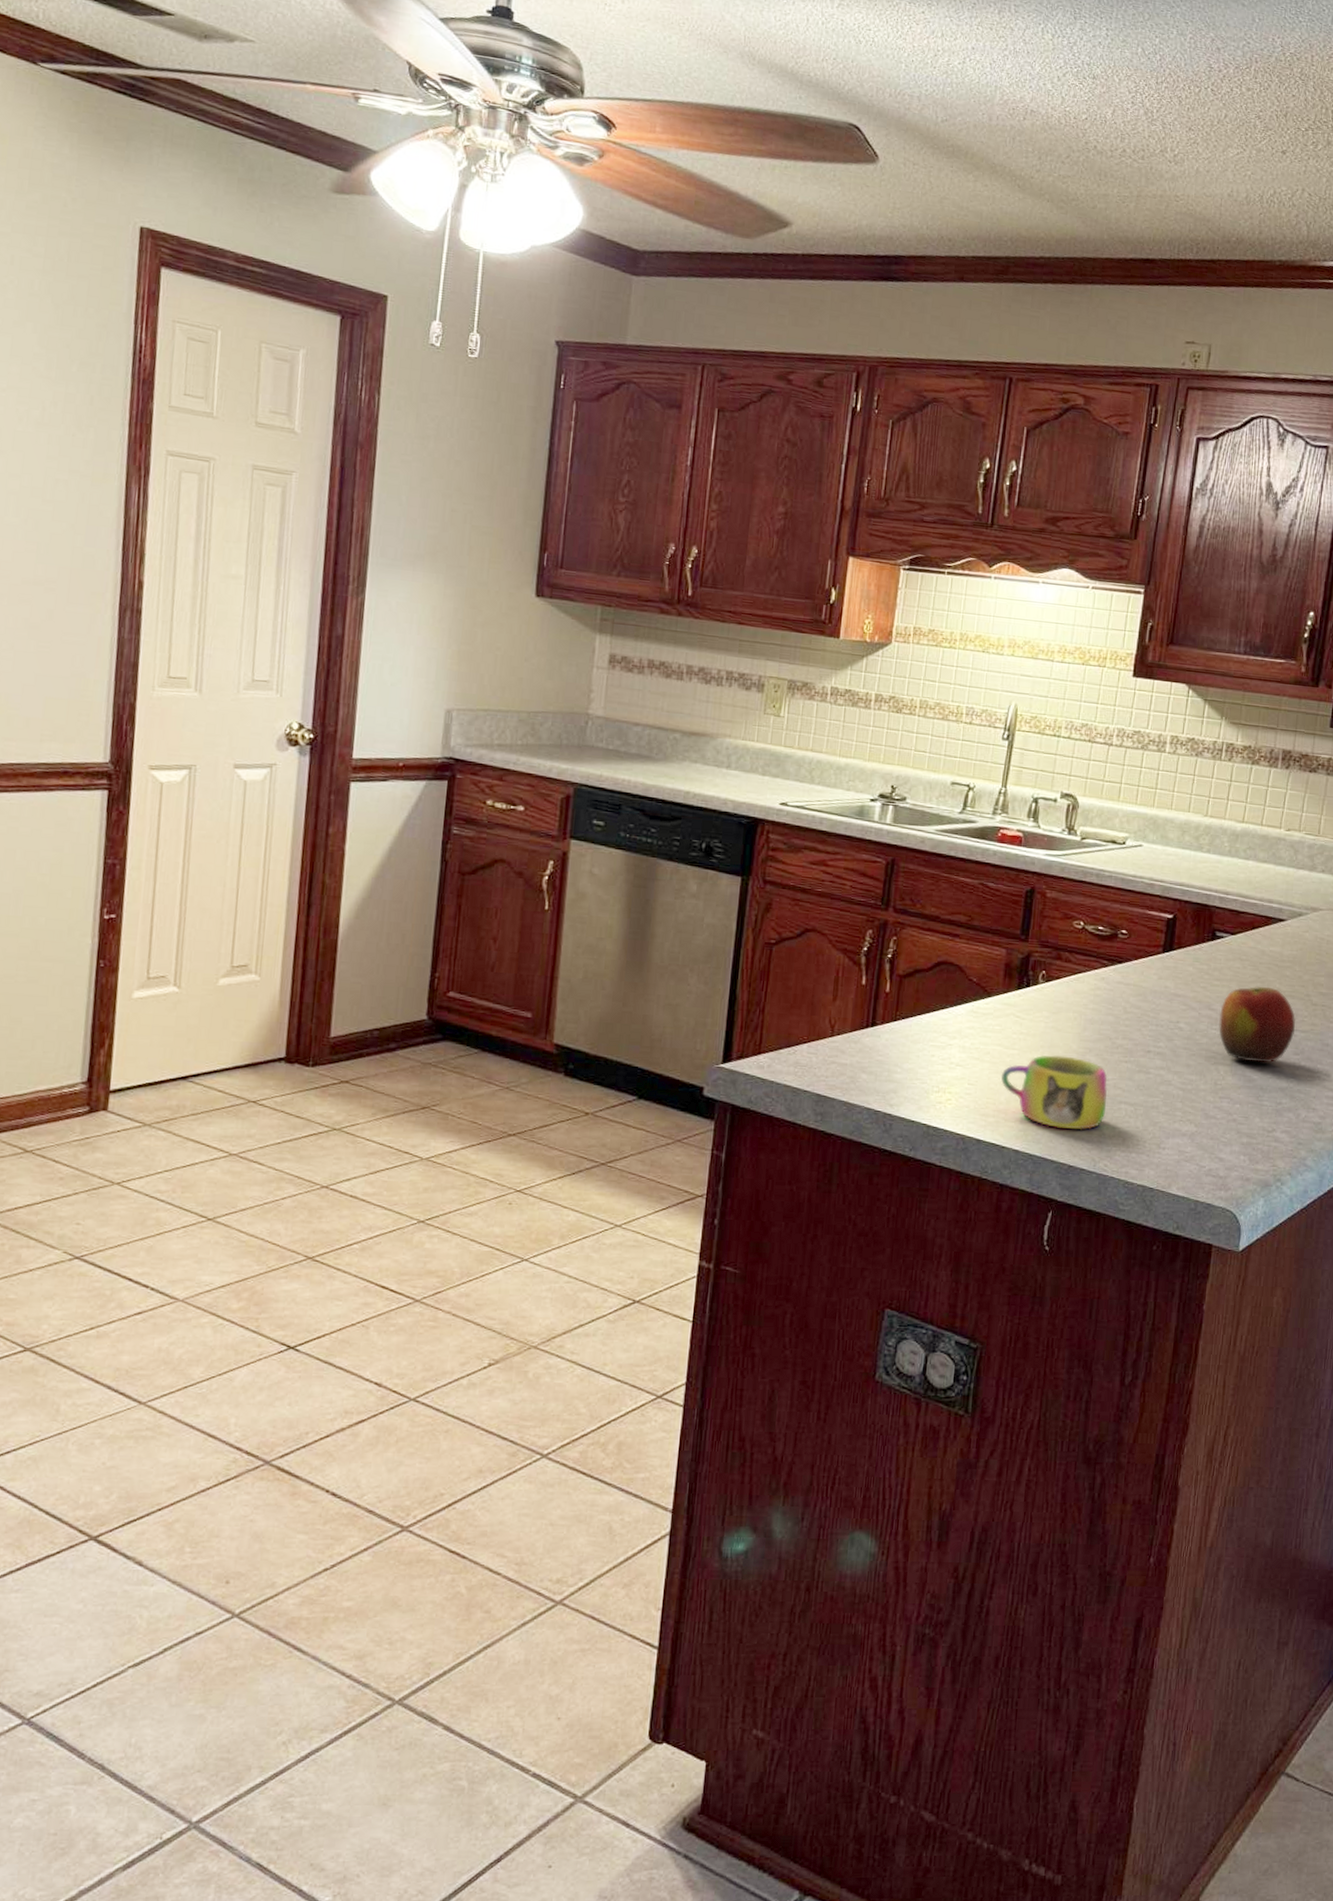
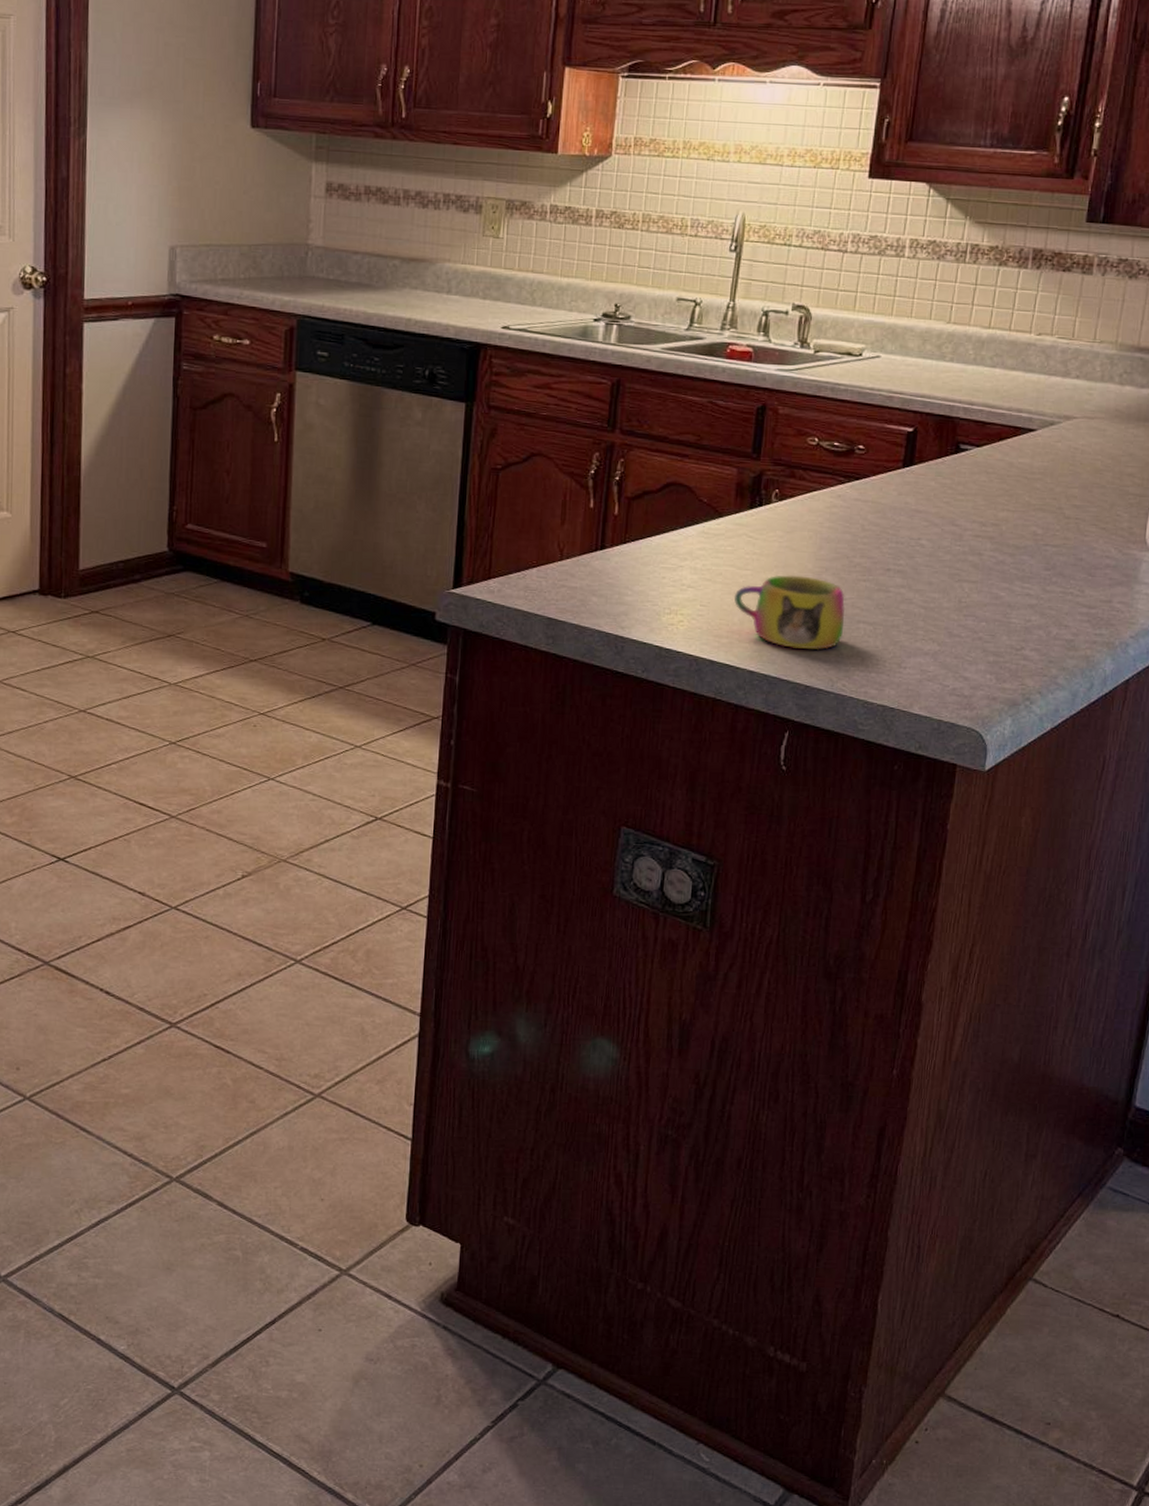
apple: present [1219,986,1295,1064] -> none [963,500,1046,580]

